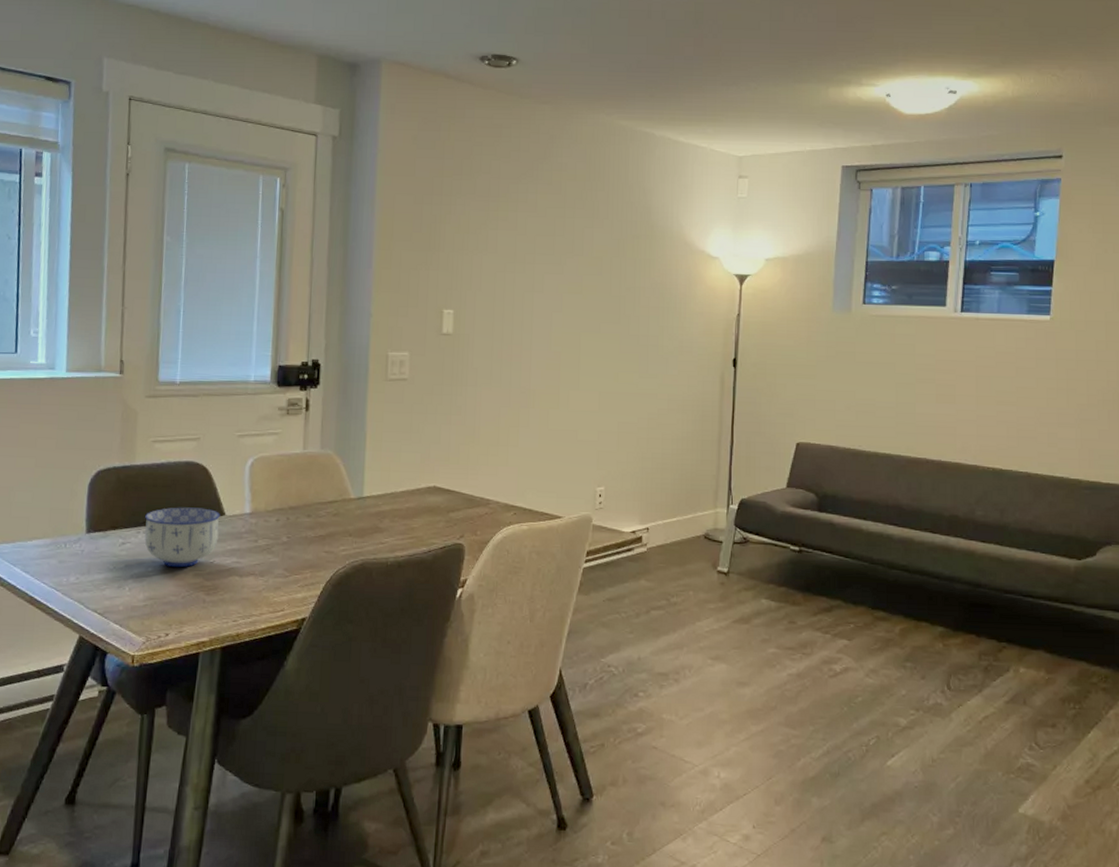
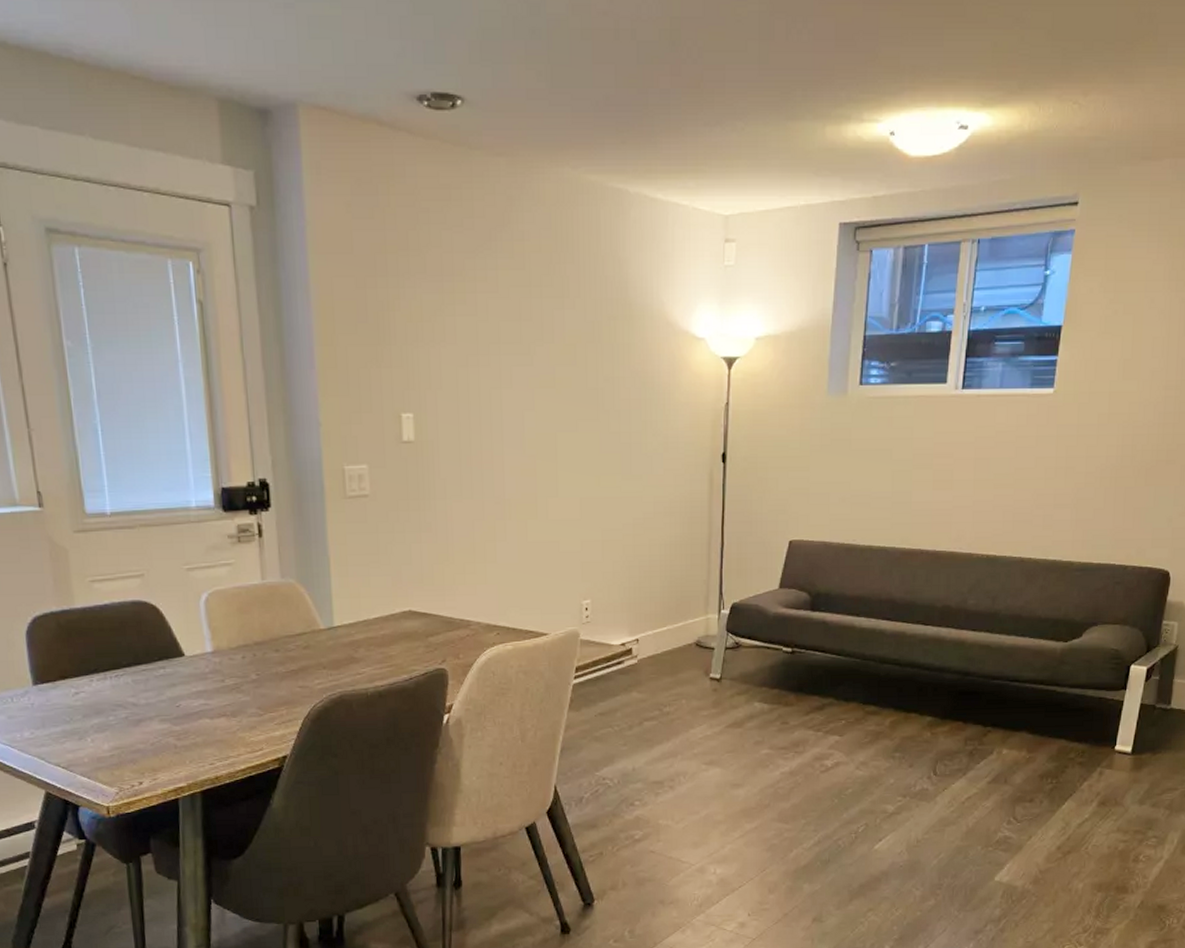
bowl: present [144,507,220,568] -> none [96,650,181,715]

